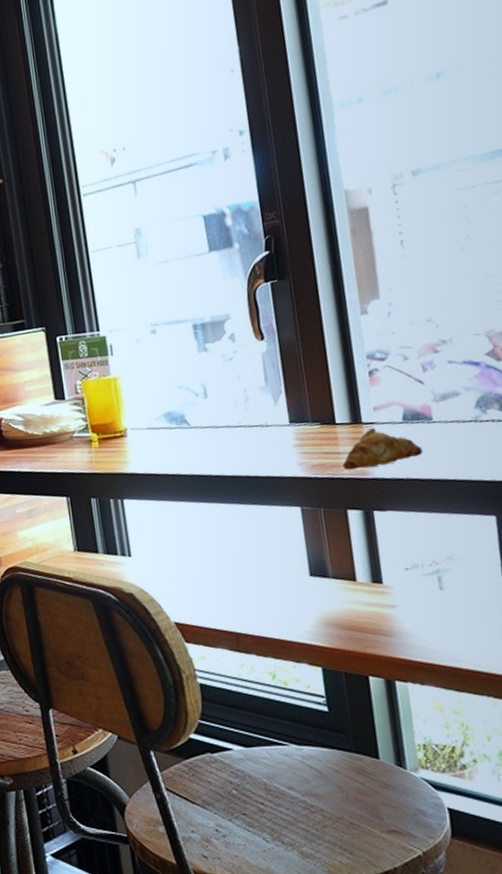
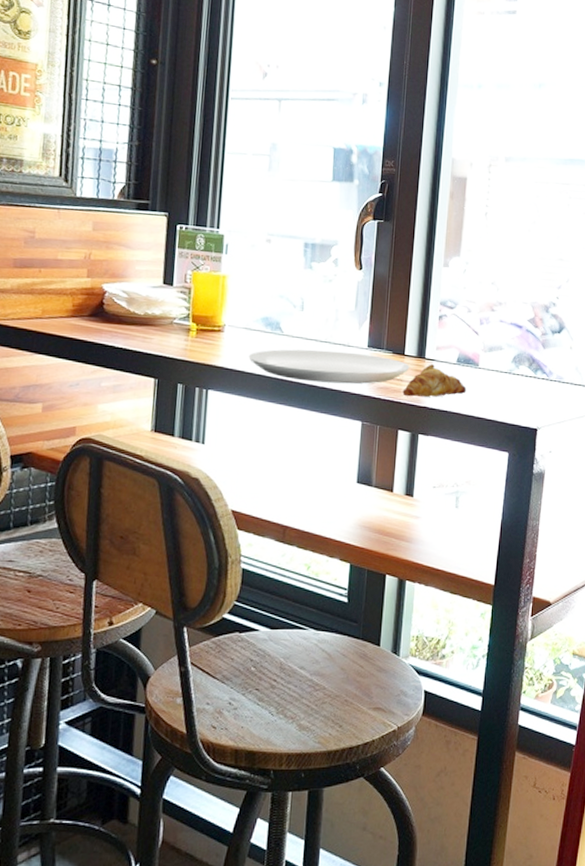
plate: none [158,430,346,473] -> present [248,349,410,384]

